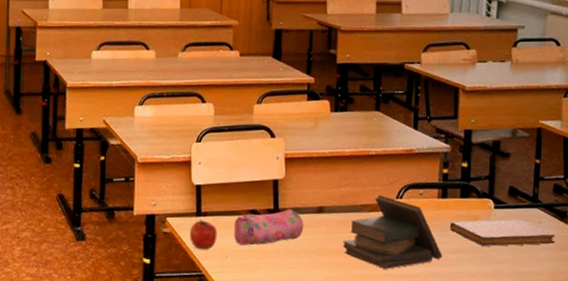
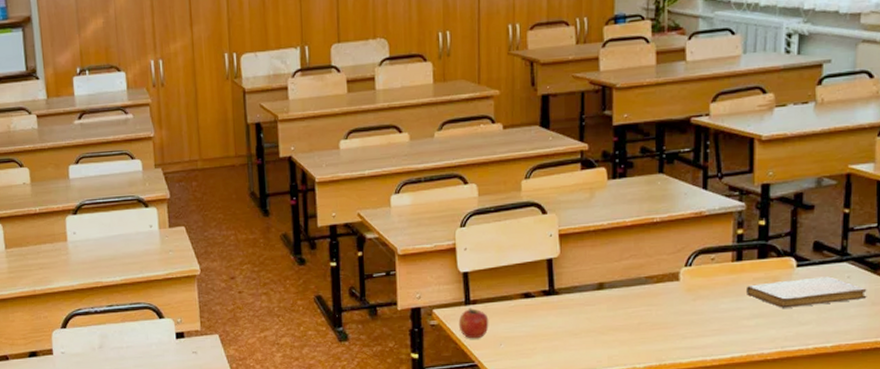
pencil case: present [234,209,304,246] -> none [506,288,583,332]
book: present [342,194,442,269] -> none [626,263,738,342]

